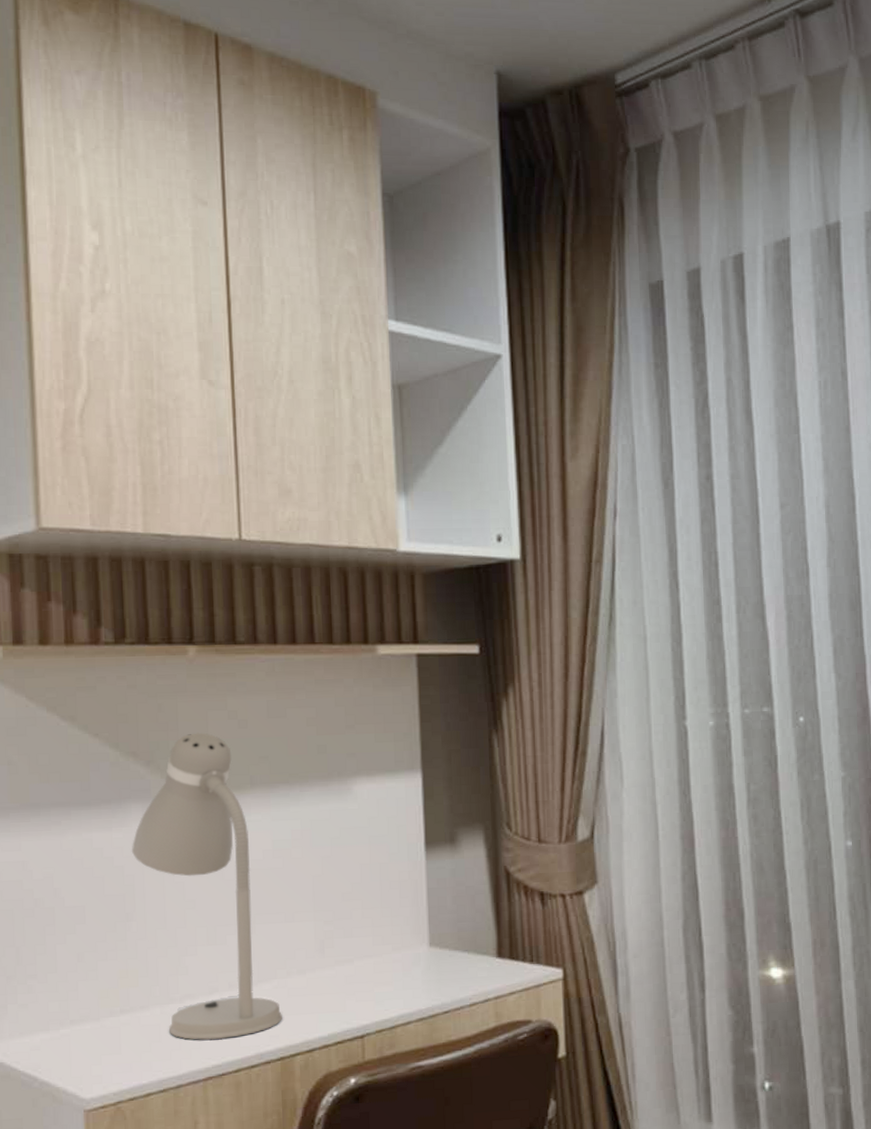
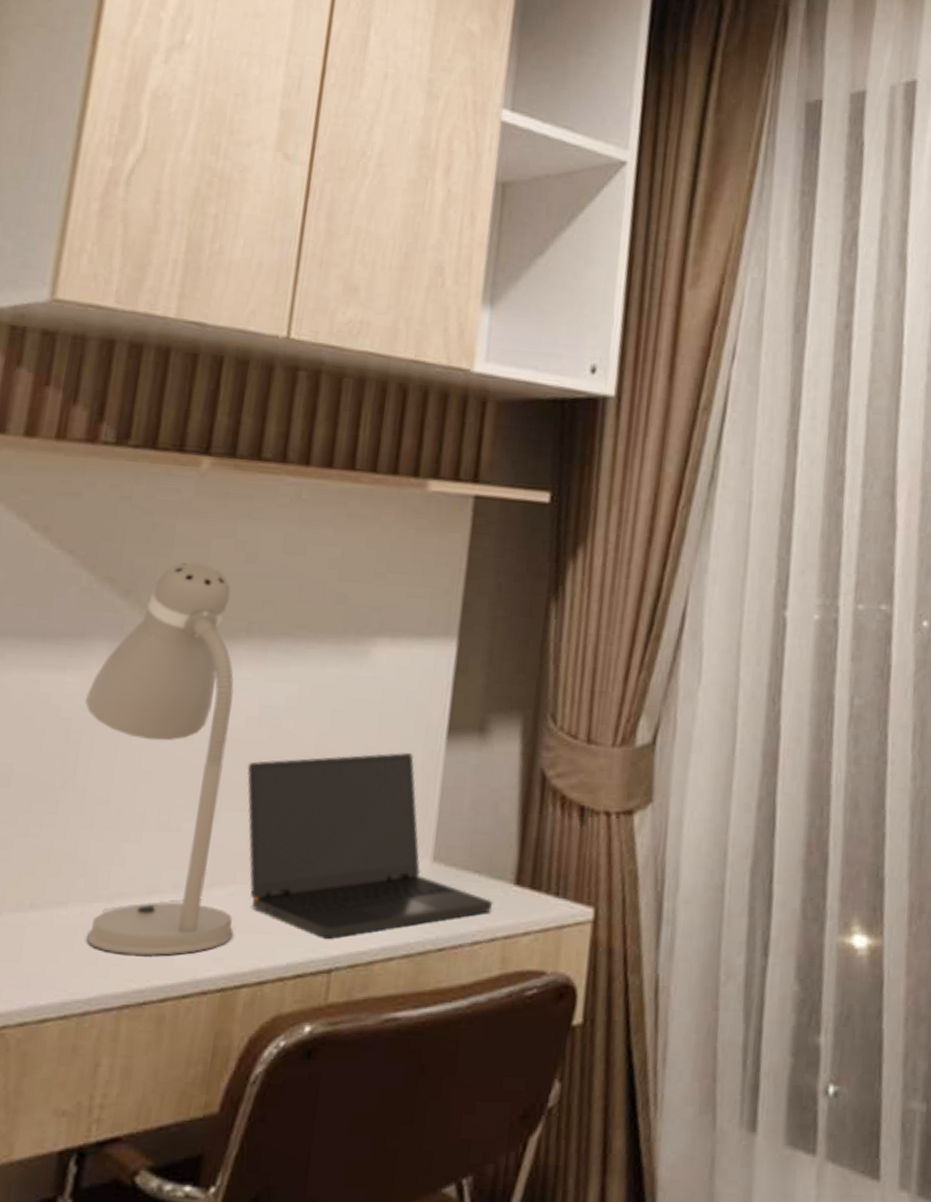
laptop: none [270,865,482,1013] -> present [247,752,494,939]

